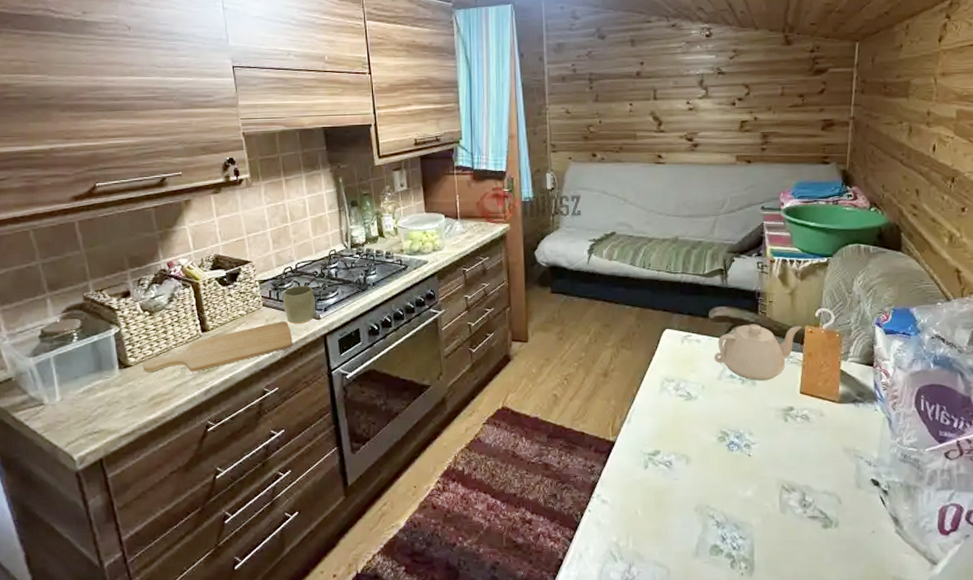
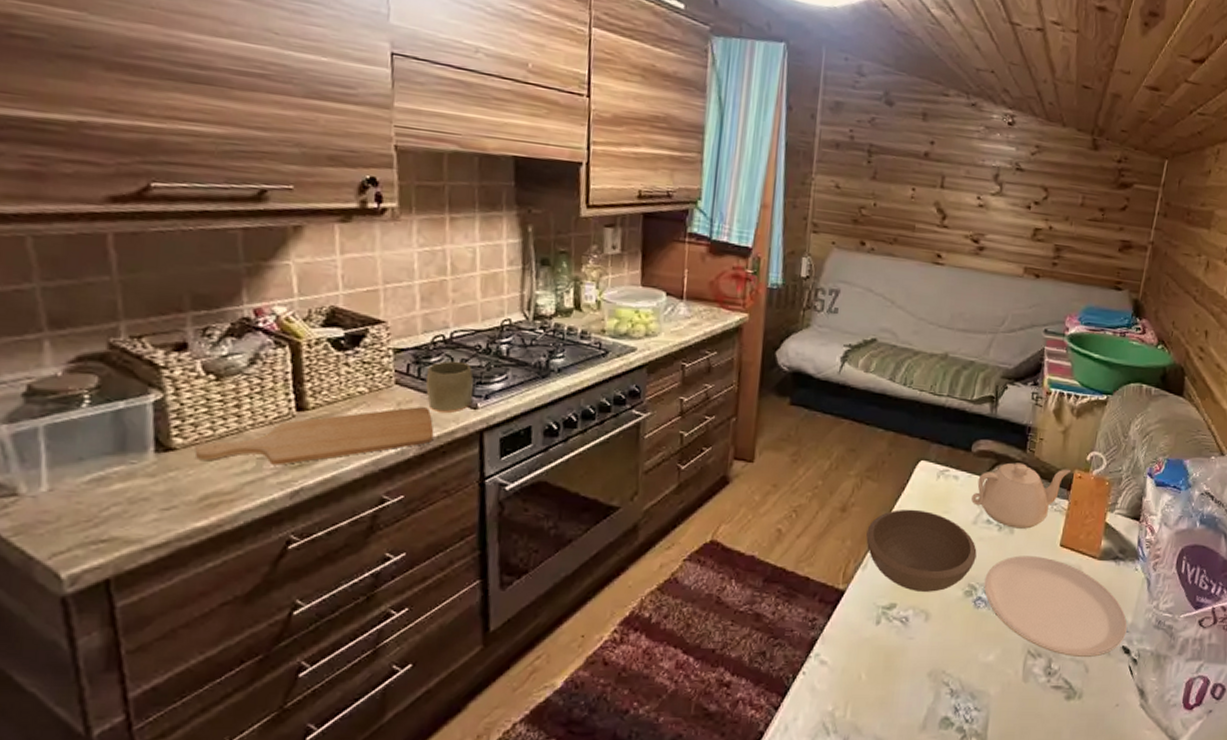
bowl: none [627,370,725,439] -> present [866,509,977,592]
plate: none [735,404,874,490] -> present [984,555,1128,657]

